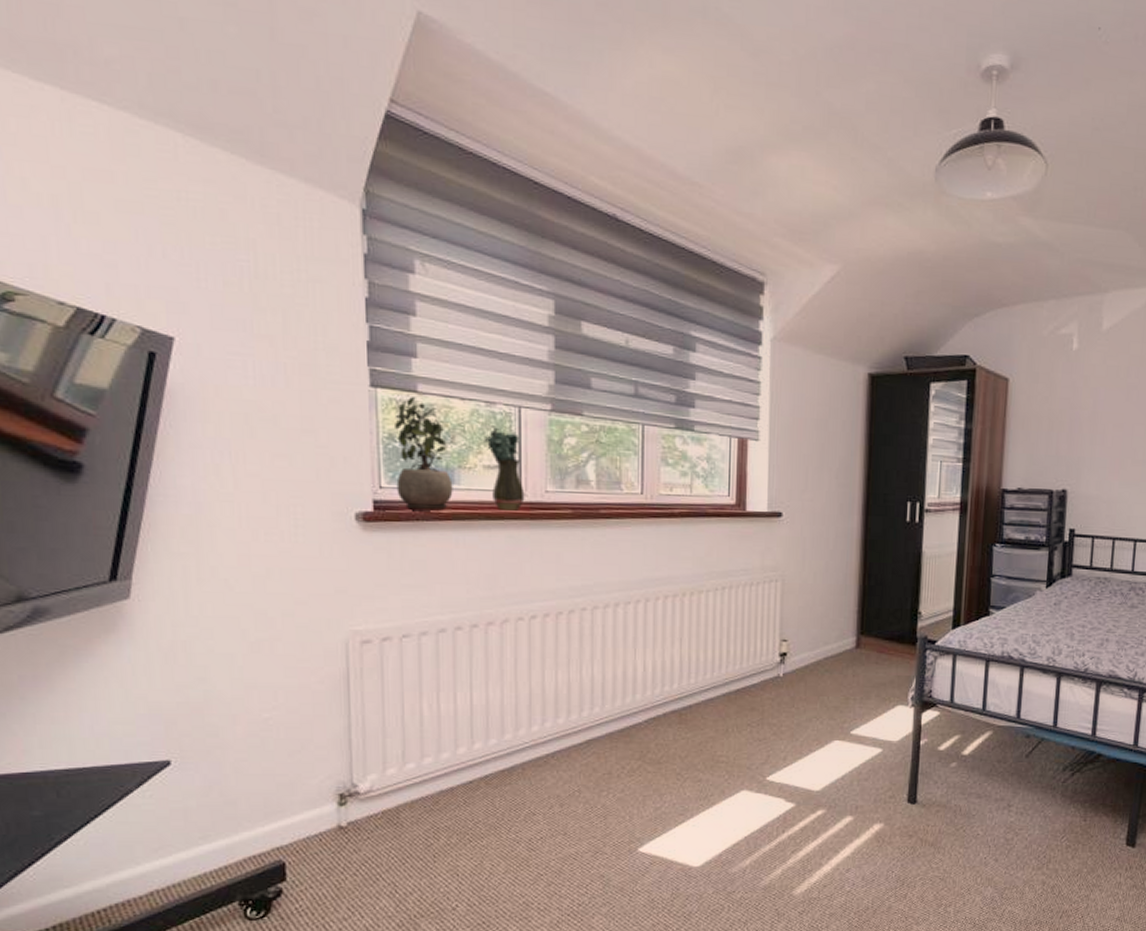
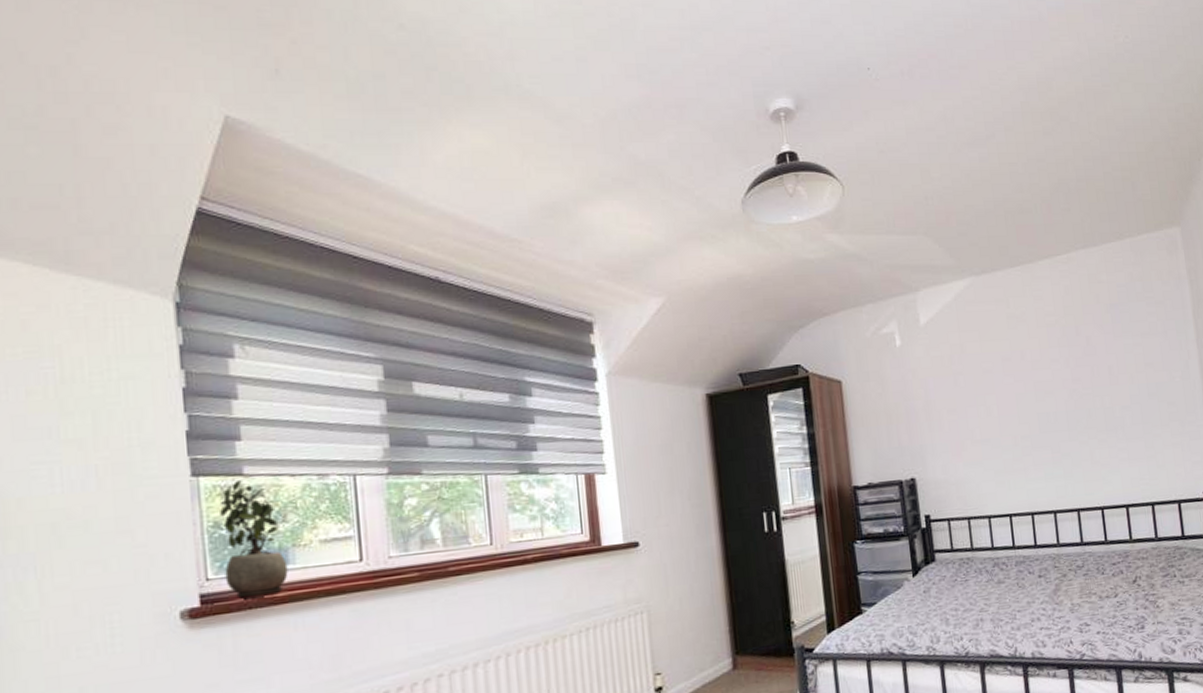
vase: present [484,427,525,512] -> none [318,499,367,586]

